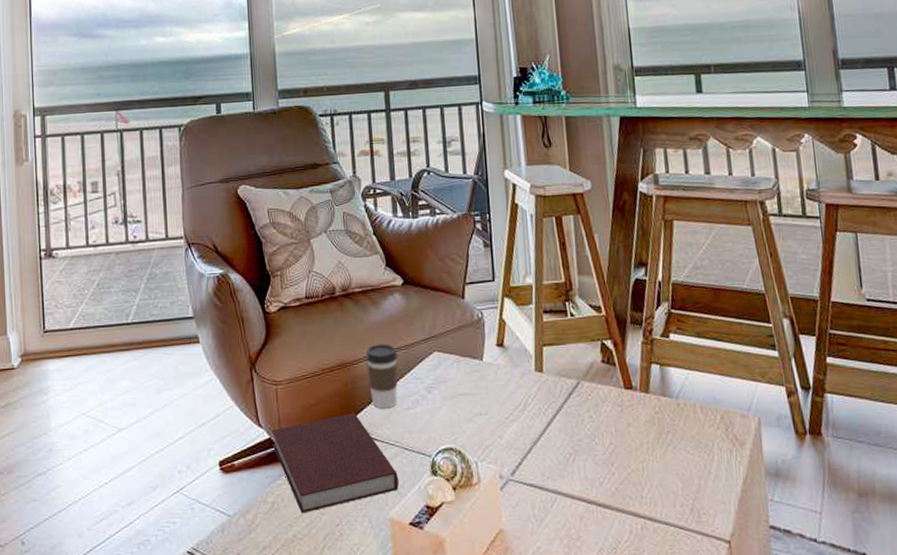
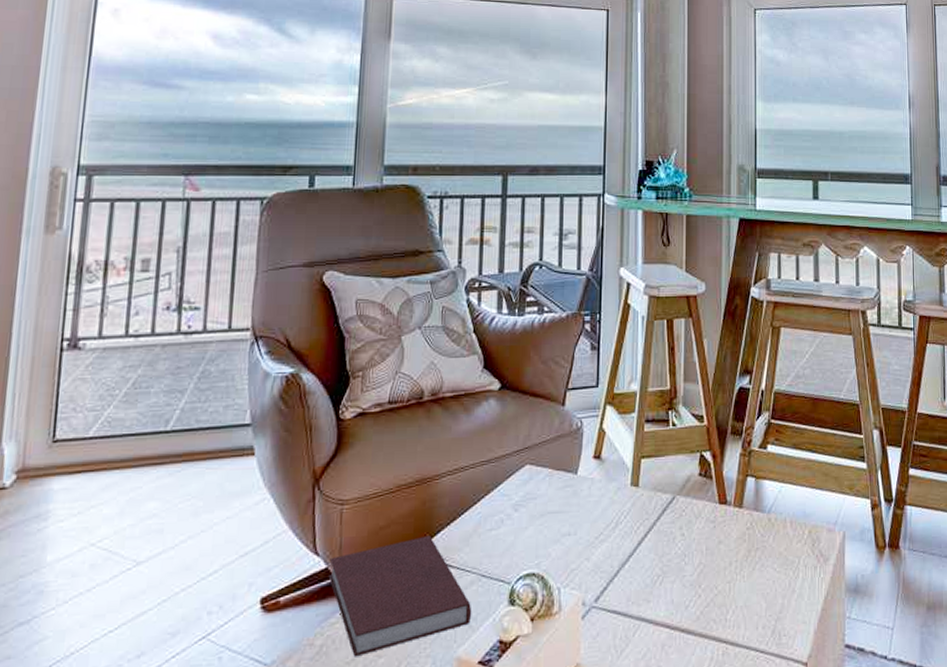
coffee cup: present [365,343,398,409] -> none [448,455,486,531]

